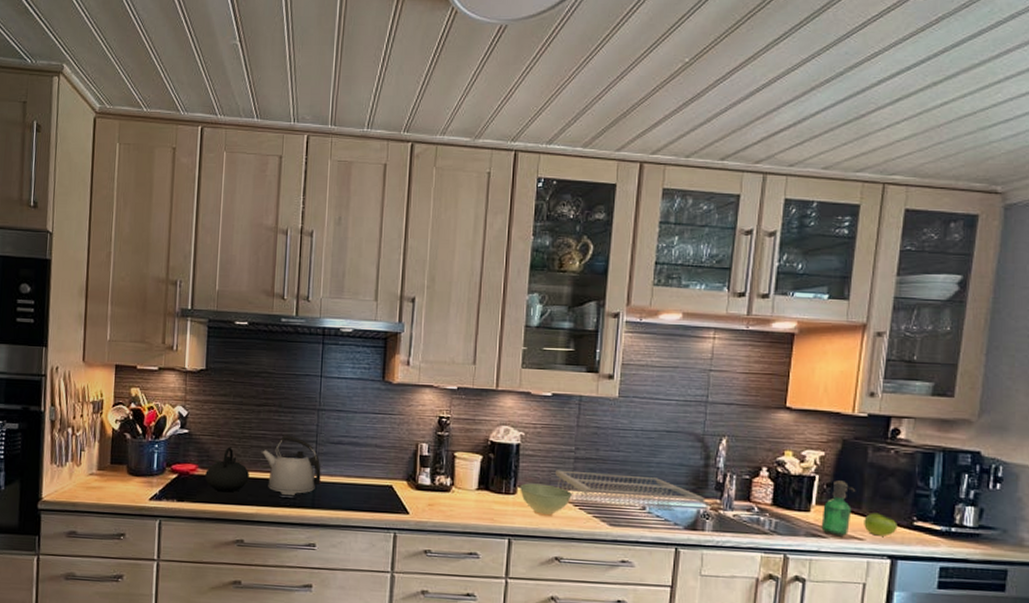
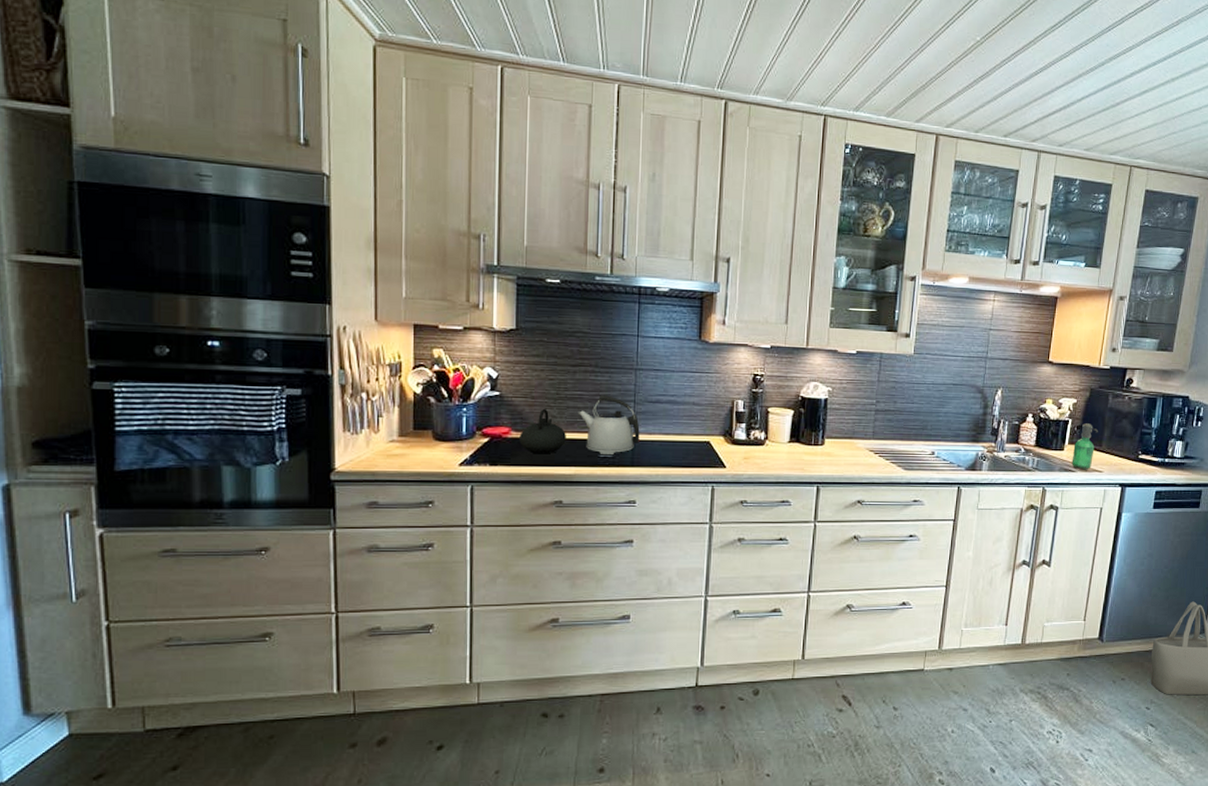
bowl: present [520,483,572,517] -> none [827,434,873,465]
dish rack: present [555,469,705,511] -> none [859,421,983,454]
fruit: present [864,512,898,537] -> none [1103,449,1128,468]

